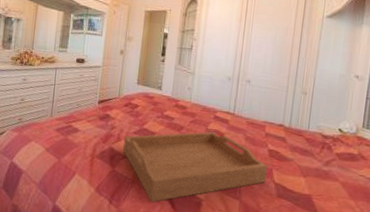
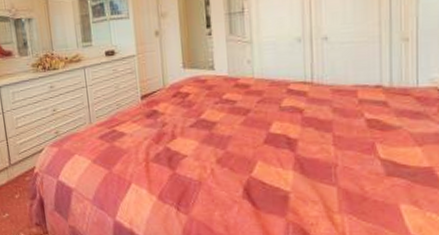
serving tray: present [123,131,268,203] -> none [180,109,369,203]

